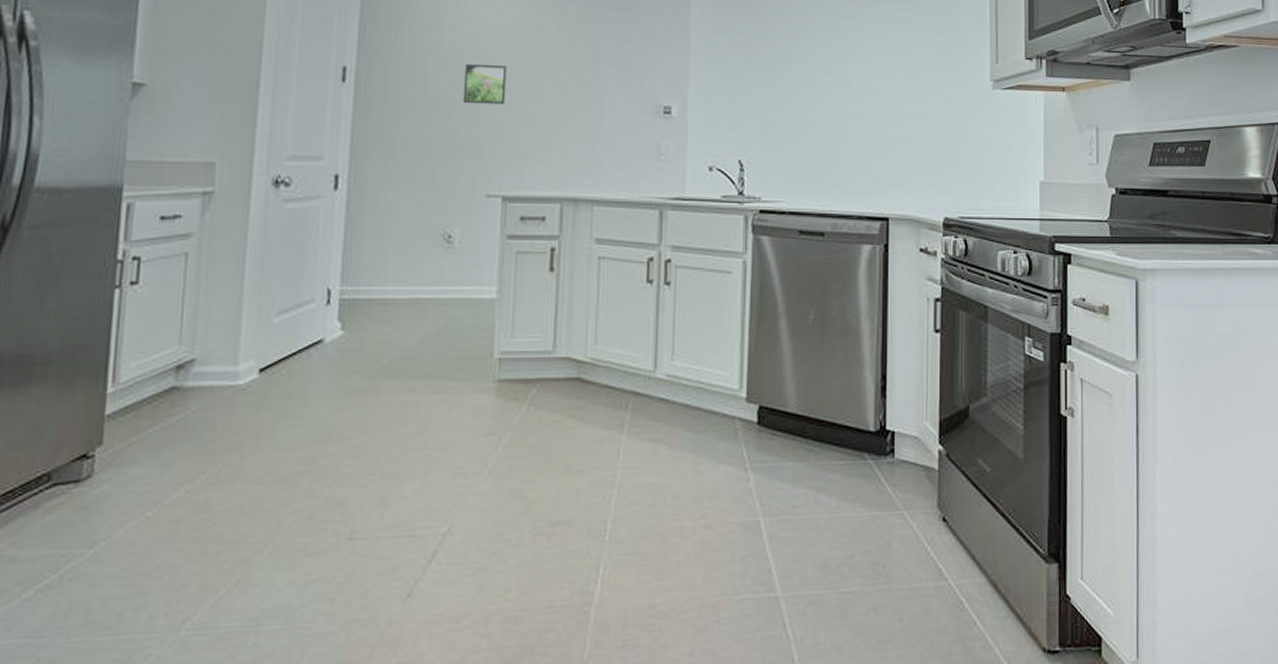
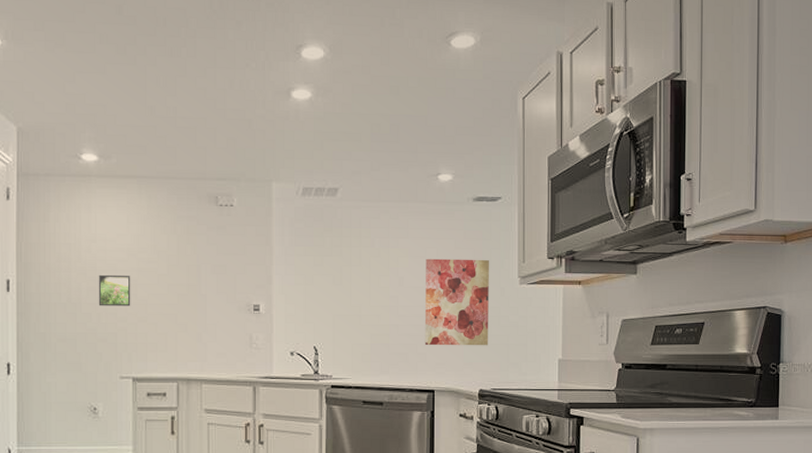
wall art: none [877,55,956,164] -> present [424,258,489,346]

